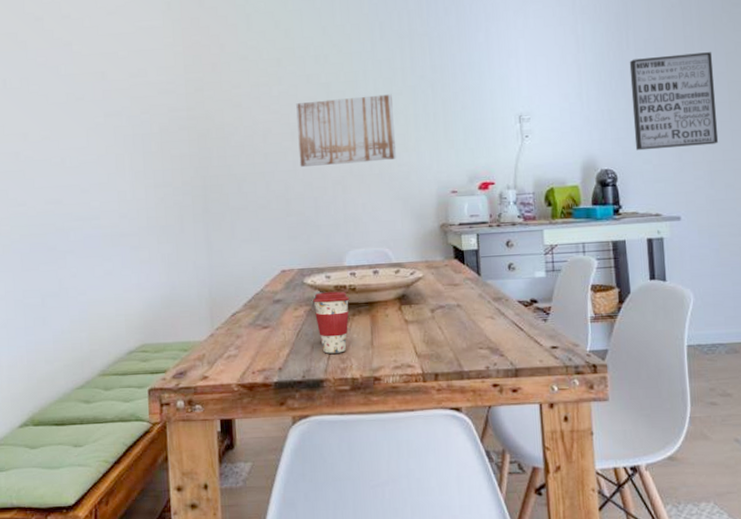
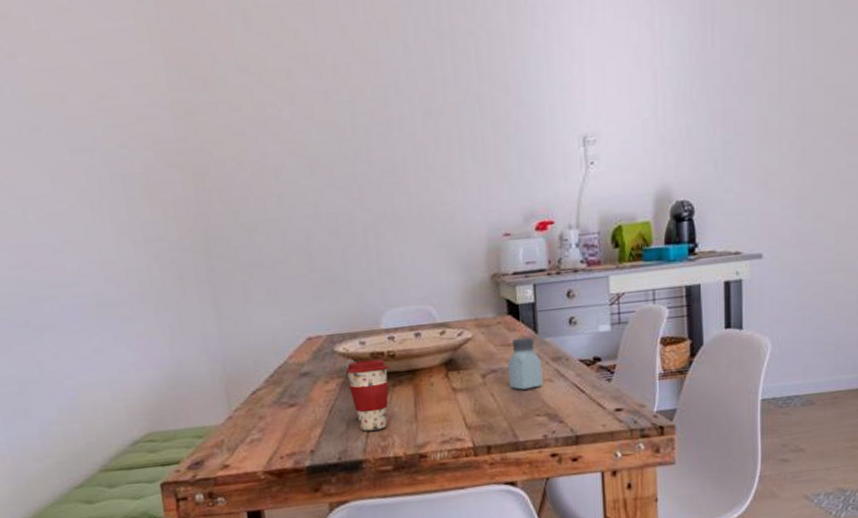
wall art: present [296,94,397,168] -> none [313,113,439,211]
saltshaker: none [454,279,486,325] -> present [507,337,543,390]
wall art: present [629,52,719,151] -> none [714,50,810,177]

